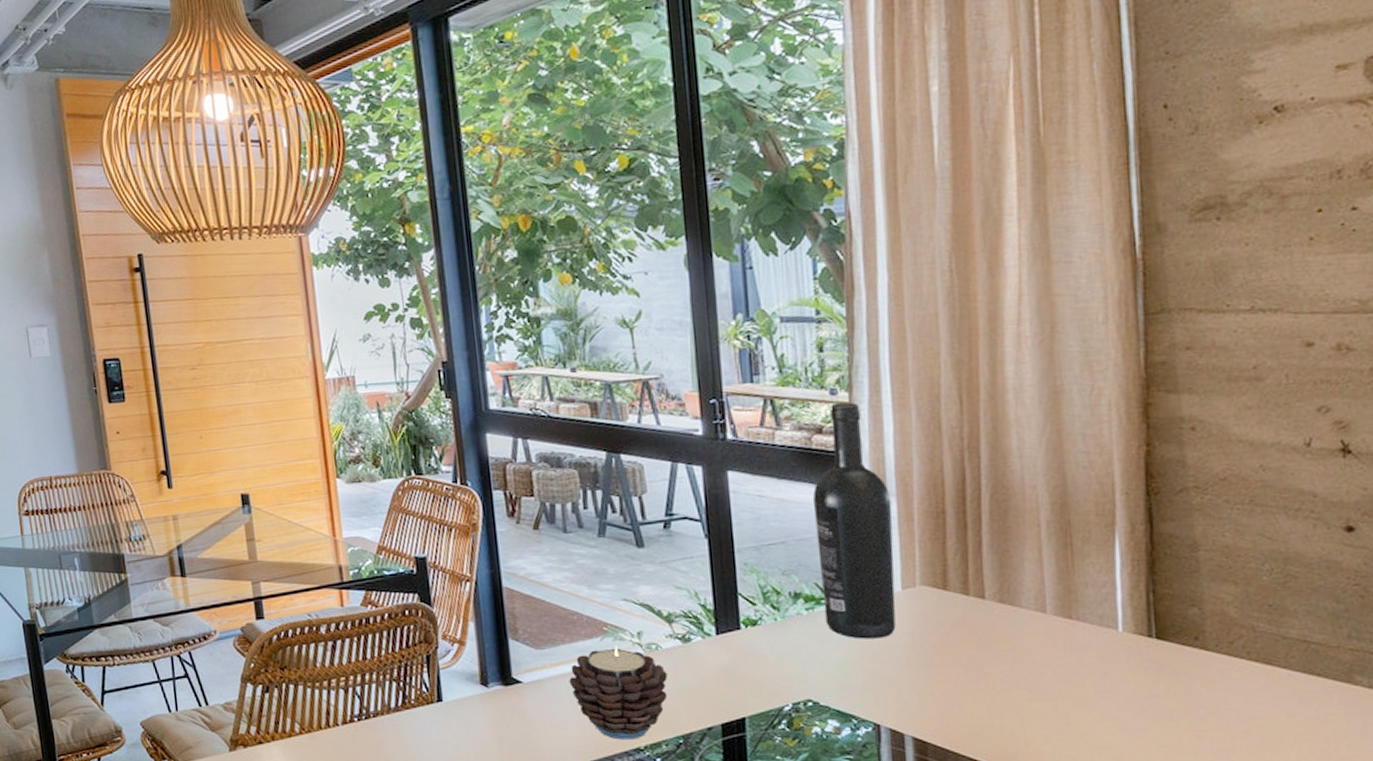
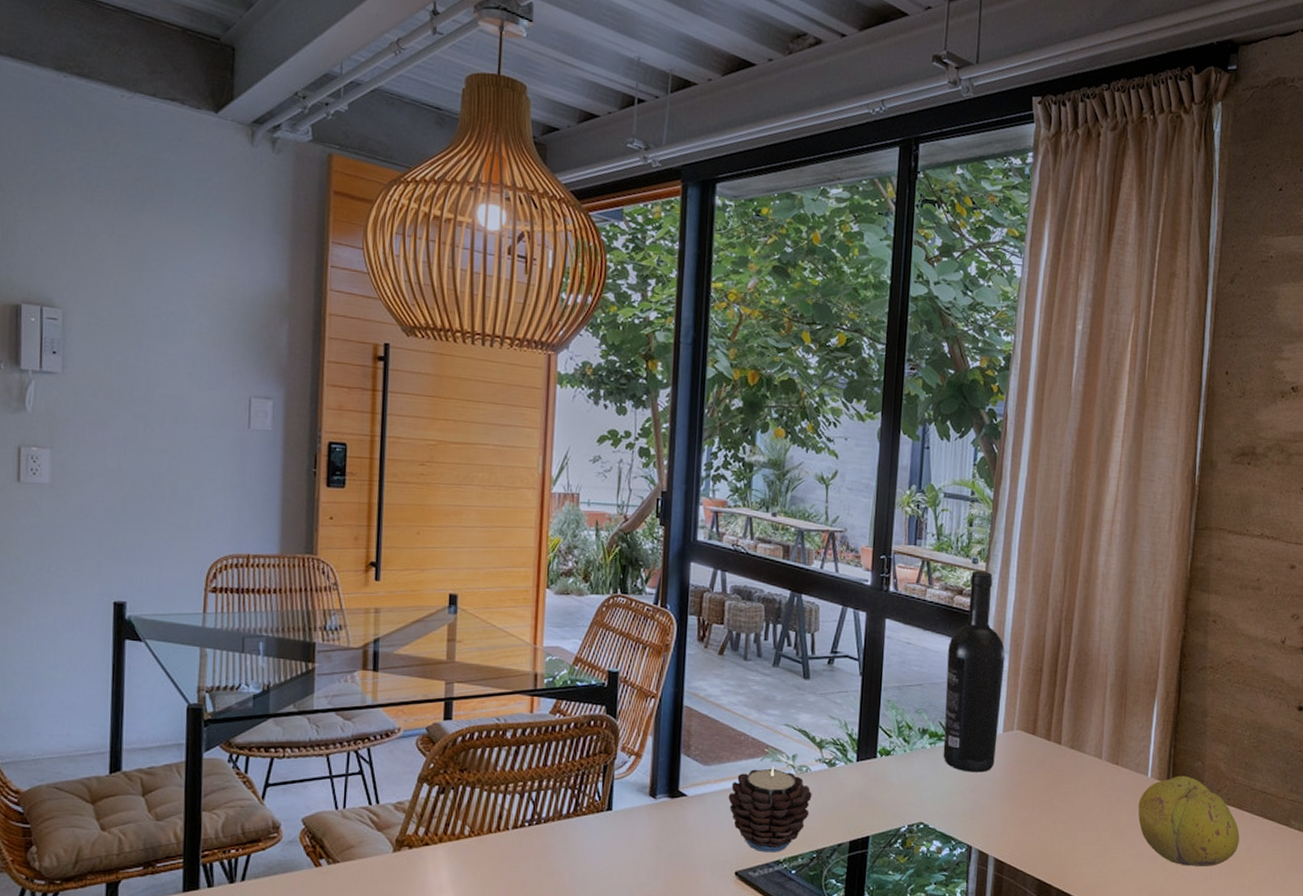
fruit: none [1109,626,1273,739] -> present [1138,775,1240,866]

